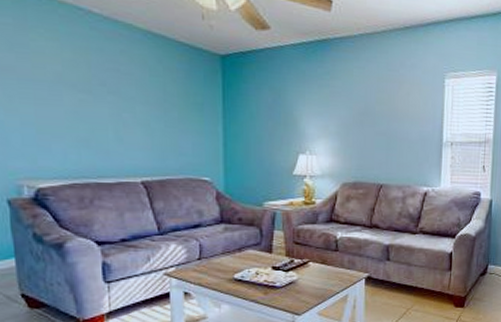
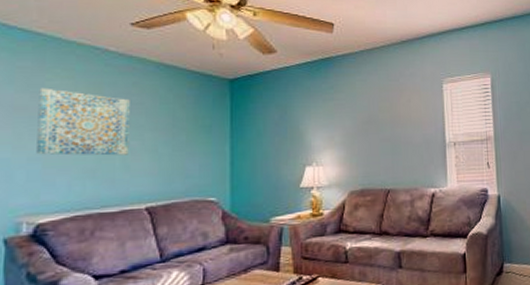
wall art: none [24,48,121,127] -> present [36,87,130,156]

